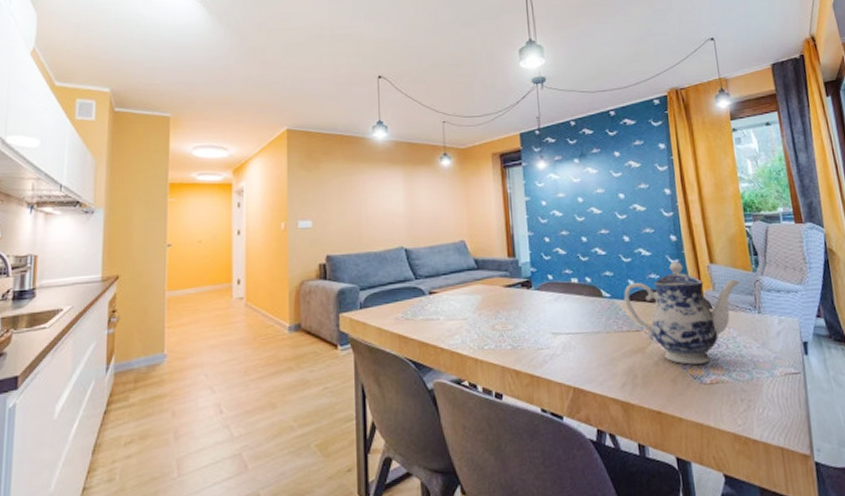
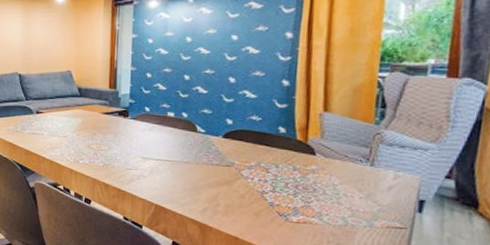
teapot: present [624,262,740,365] -> none [219,106,356,204]

